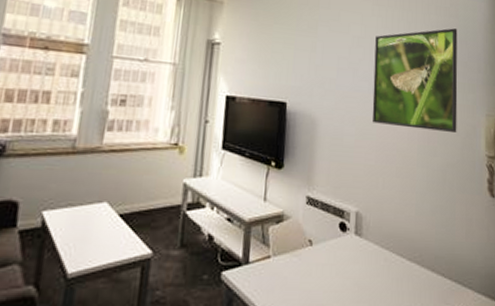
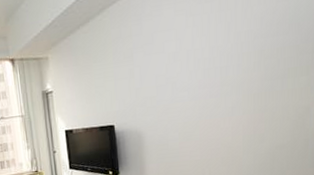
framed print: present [372,28,458,132] -> none [192,13,288,126]

